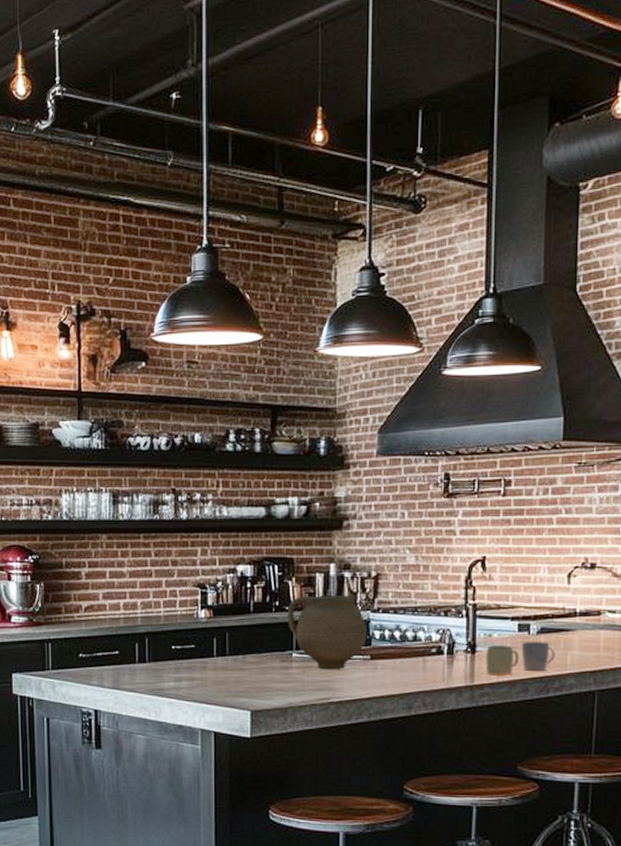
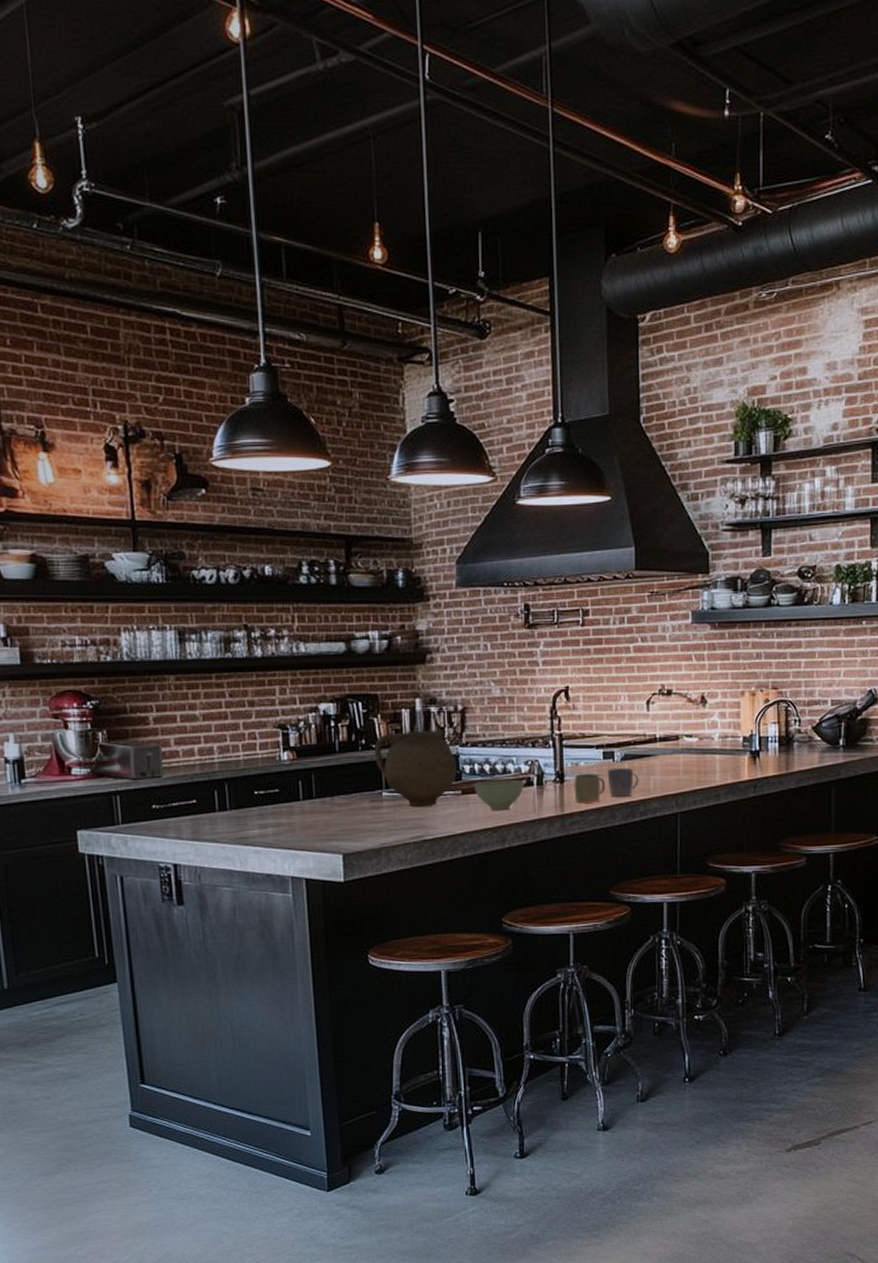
toaster: none [29,591,92,631] -> present [92,738,164,782]
bowl: none [382,647,436,677] -> present [473,779,526,810]

